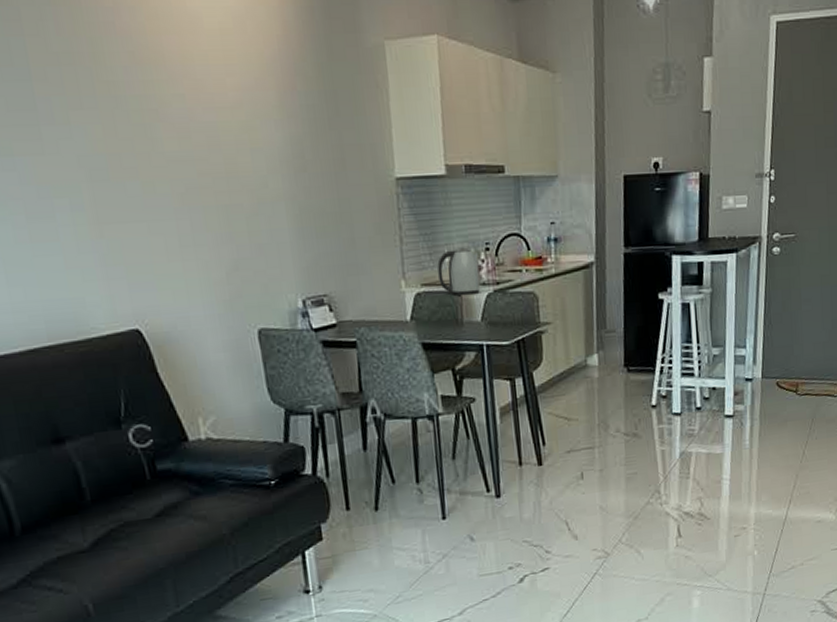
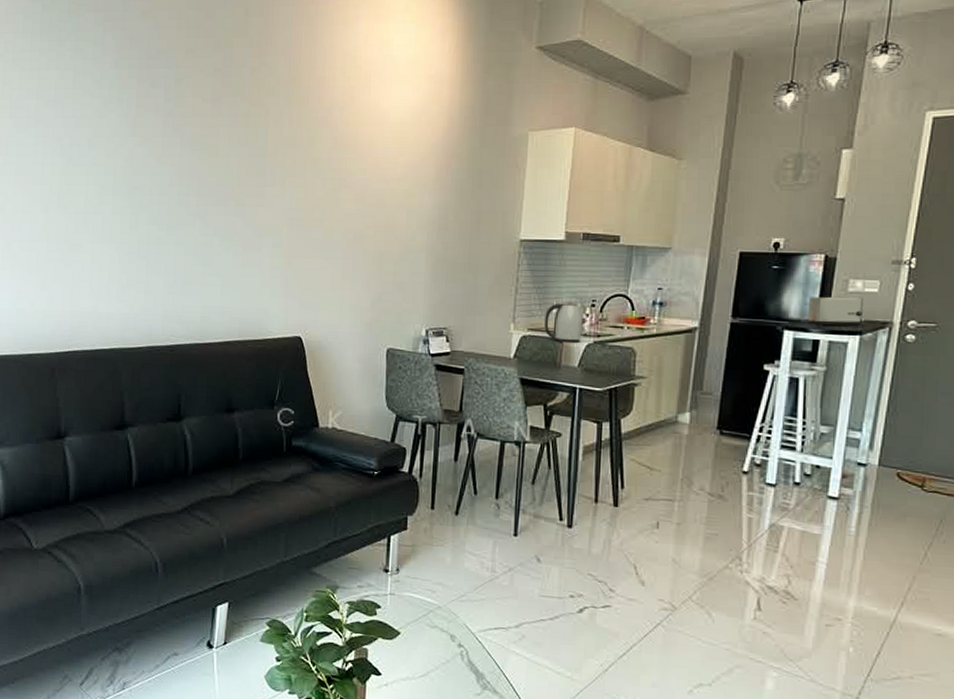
toaster: none [690,214,737,248] -> present [807,296,863,326]

